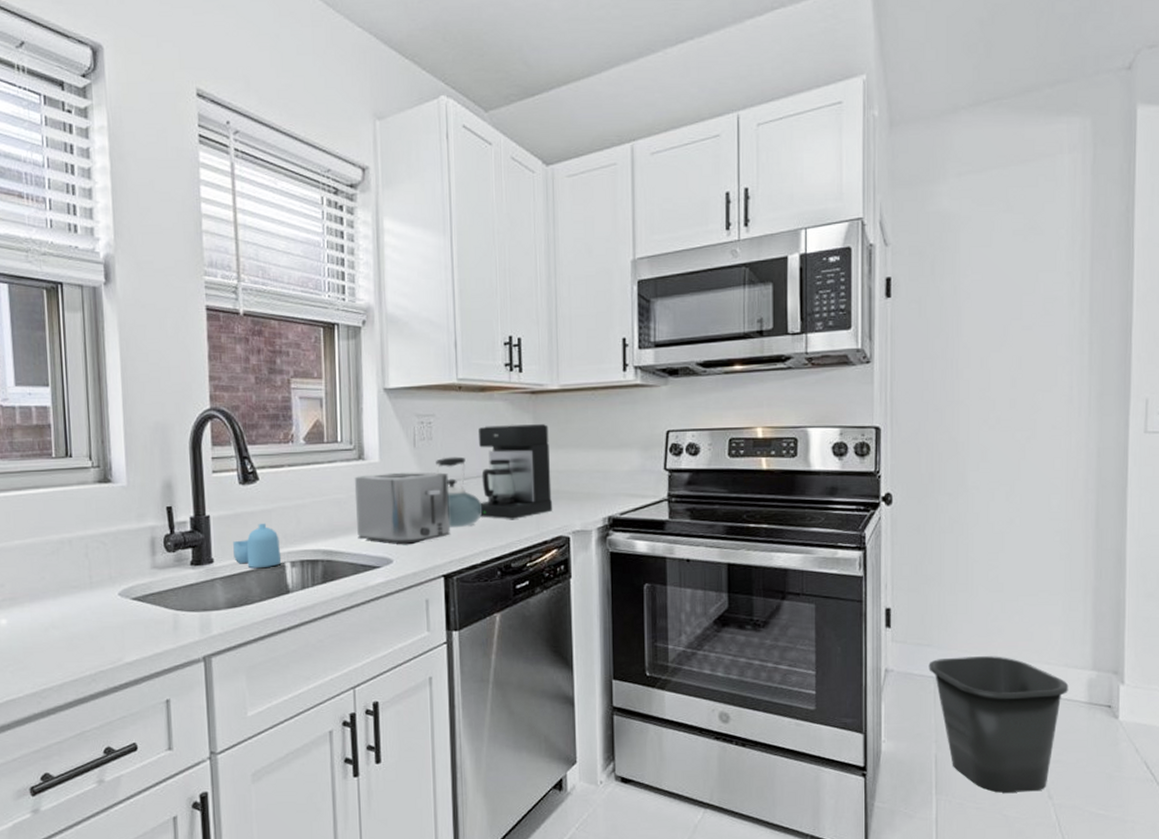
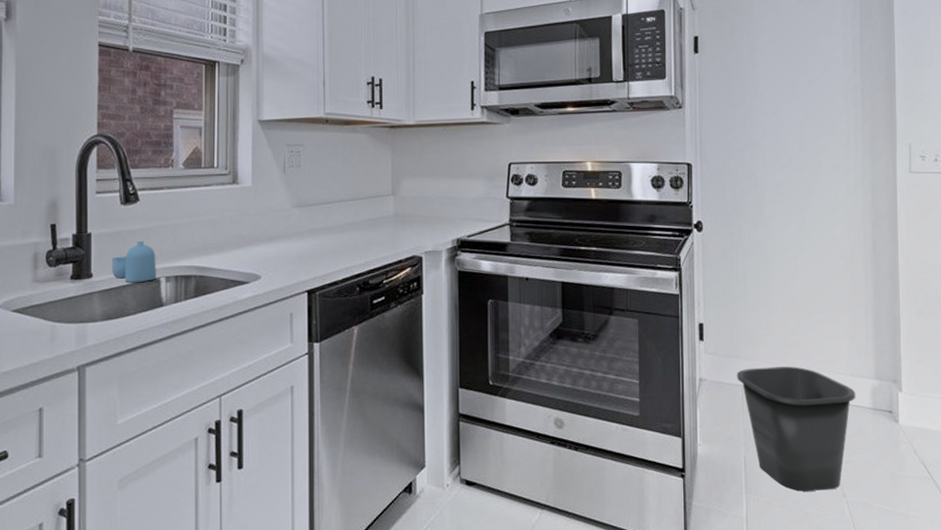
toaster: present [354,472,451,545] -> none [228,196,315,263]
kettle: present [436,456,483,528] -> none [303,182,344,248]
coffee maker: present [479,424,553,520] -> none [342,155,408,241]

